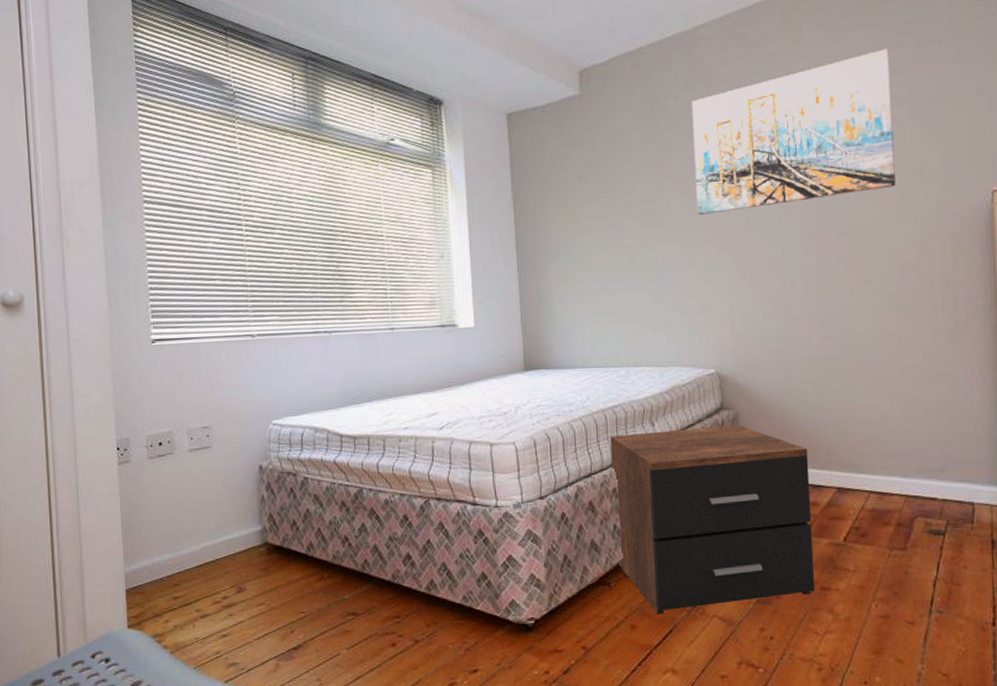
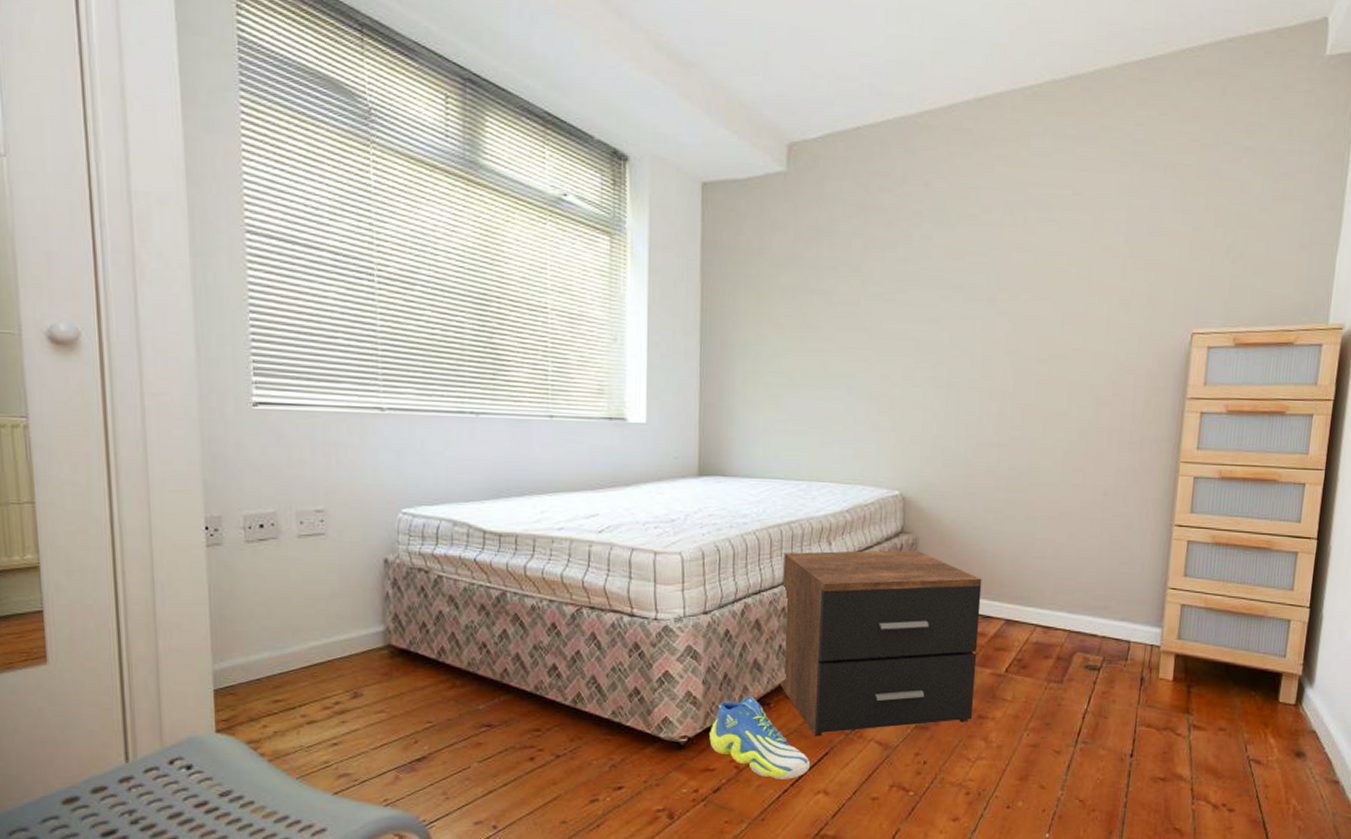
sneaker: none [555,577,655,659] -> present [709,696,810,779]
wall art: present [691,48,896,216] -> none [899,167,1115,326]

